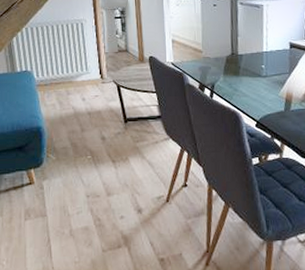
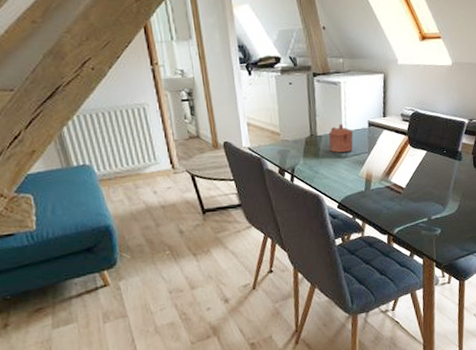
teapot: none [249,43,275,72] -> present [329,123,354,153]

